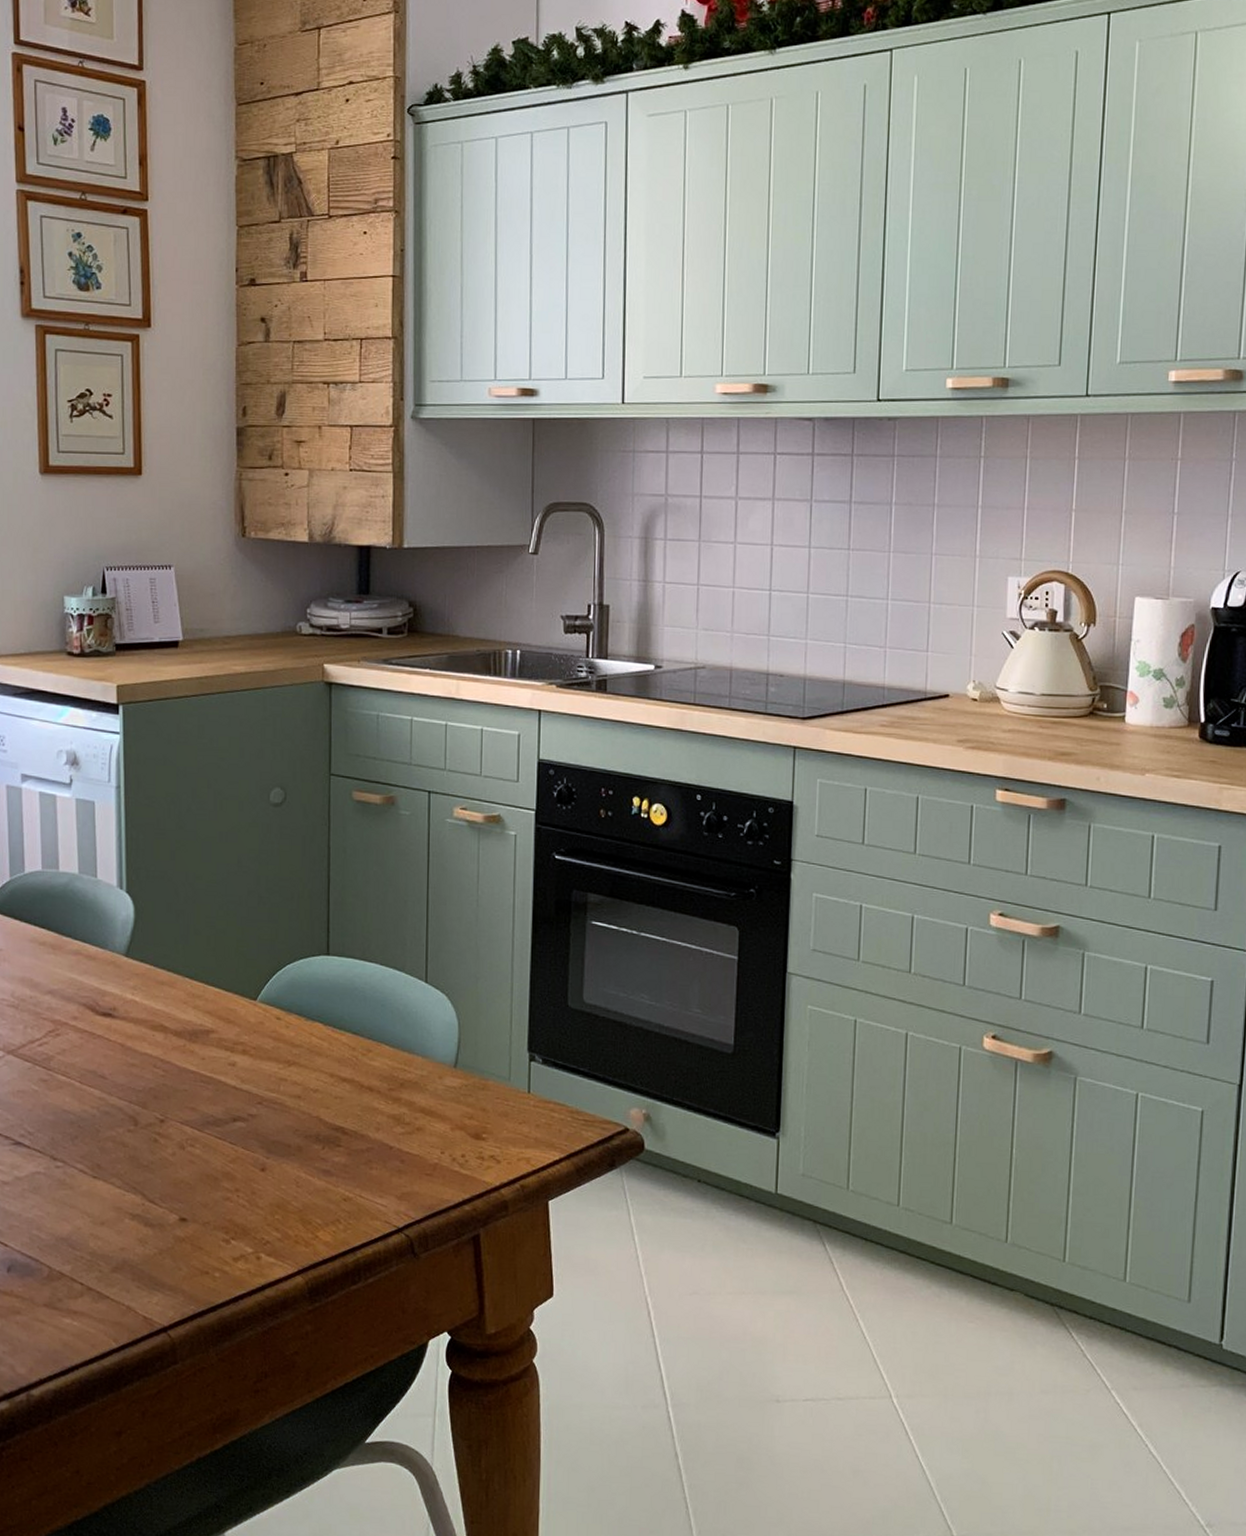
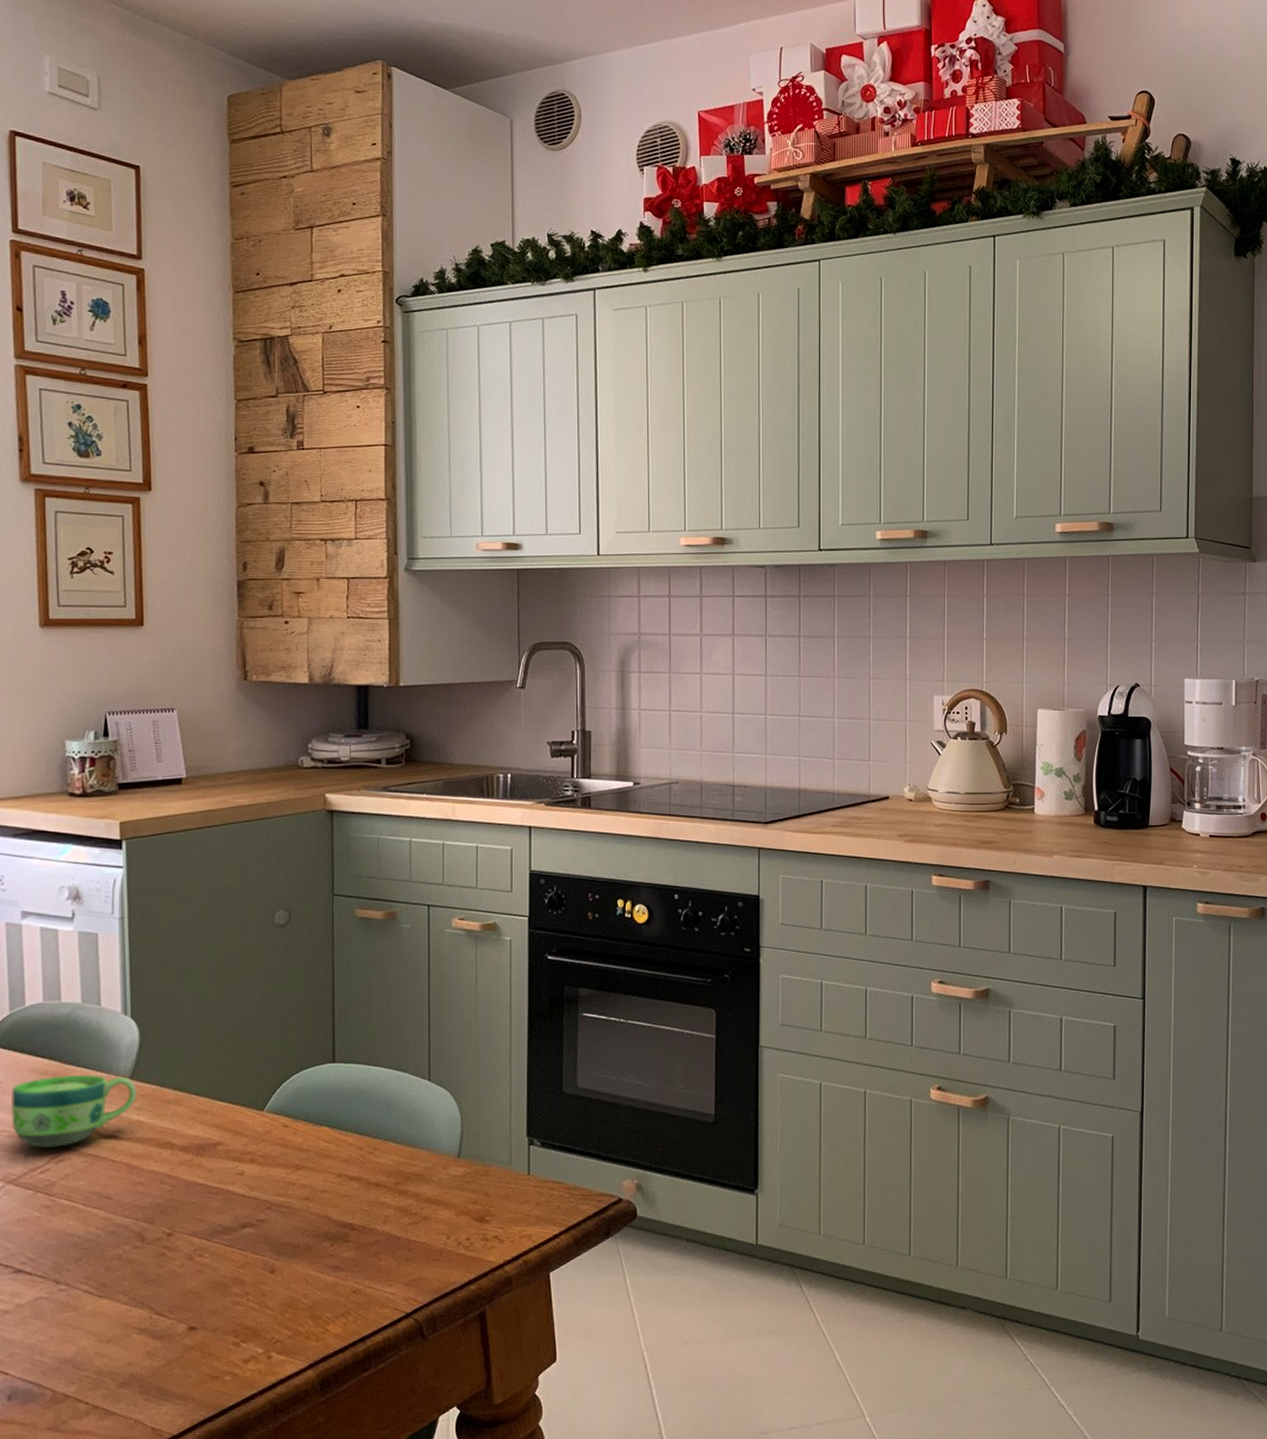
cup: none [11,946,131,1021] -> present [11,1074,137,1148]

